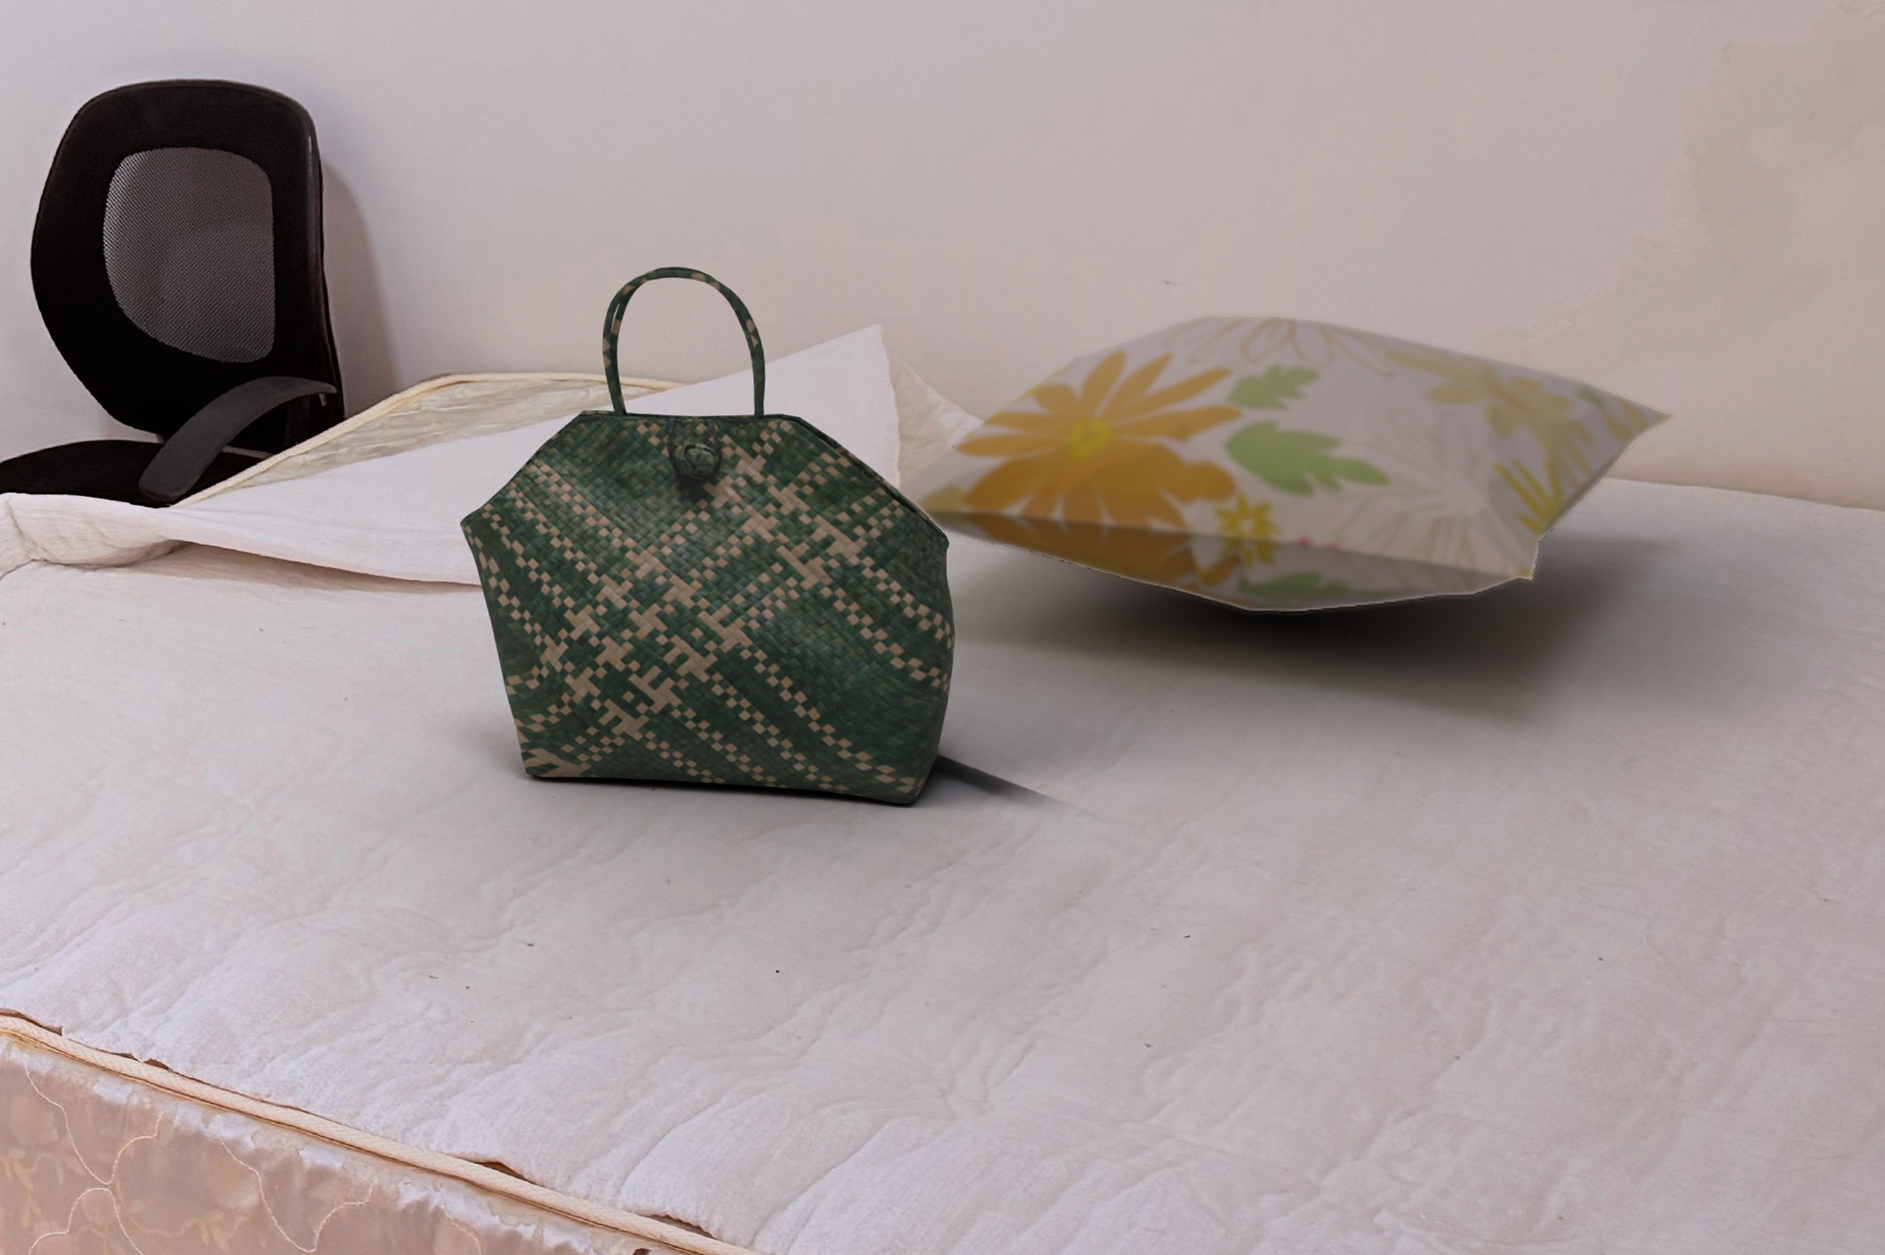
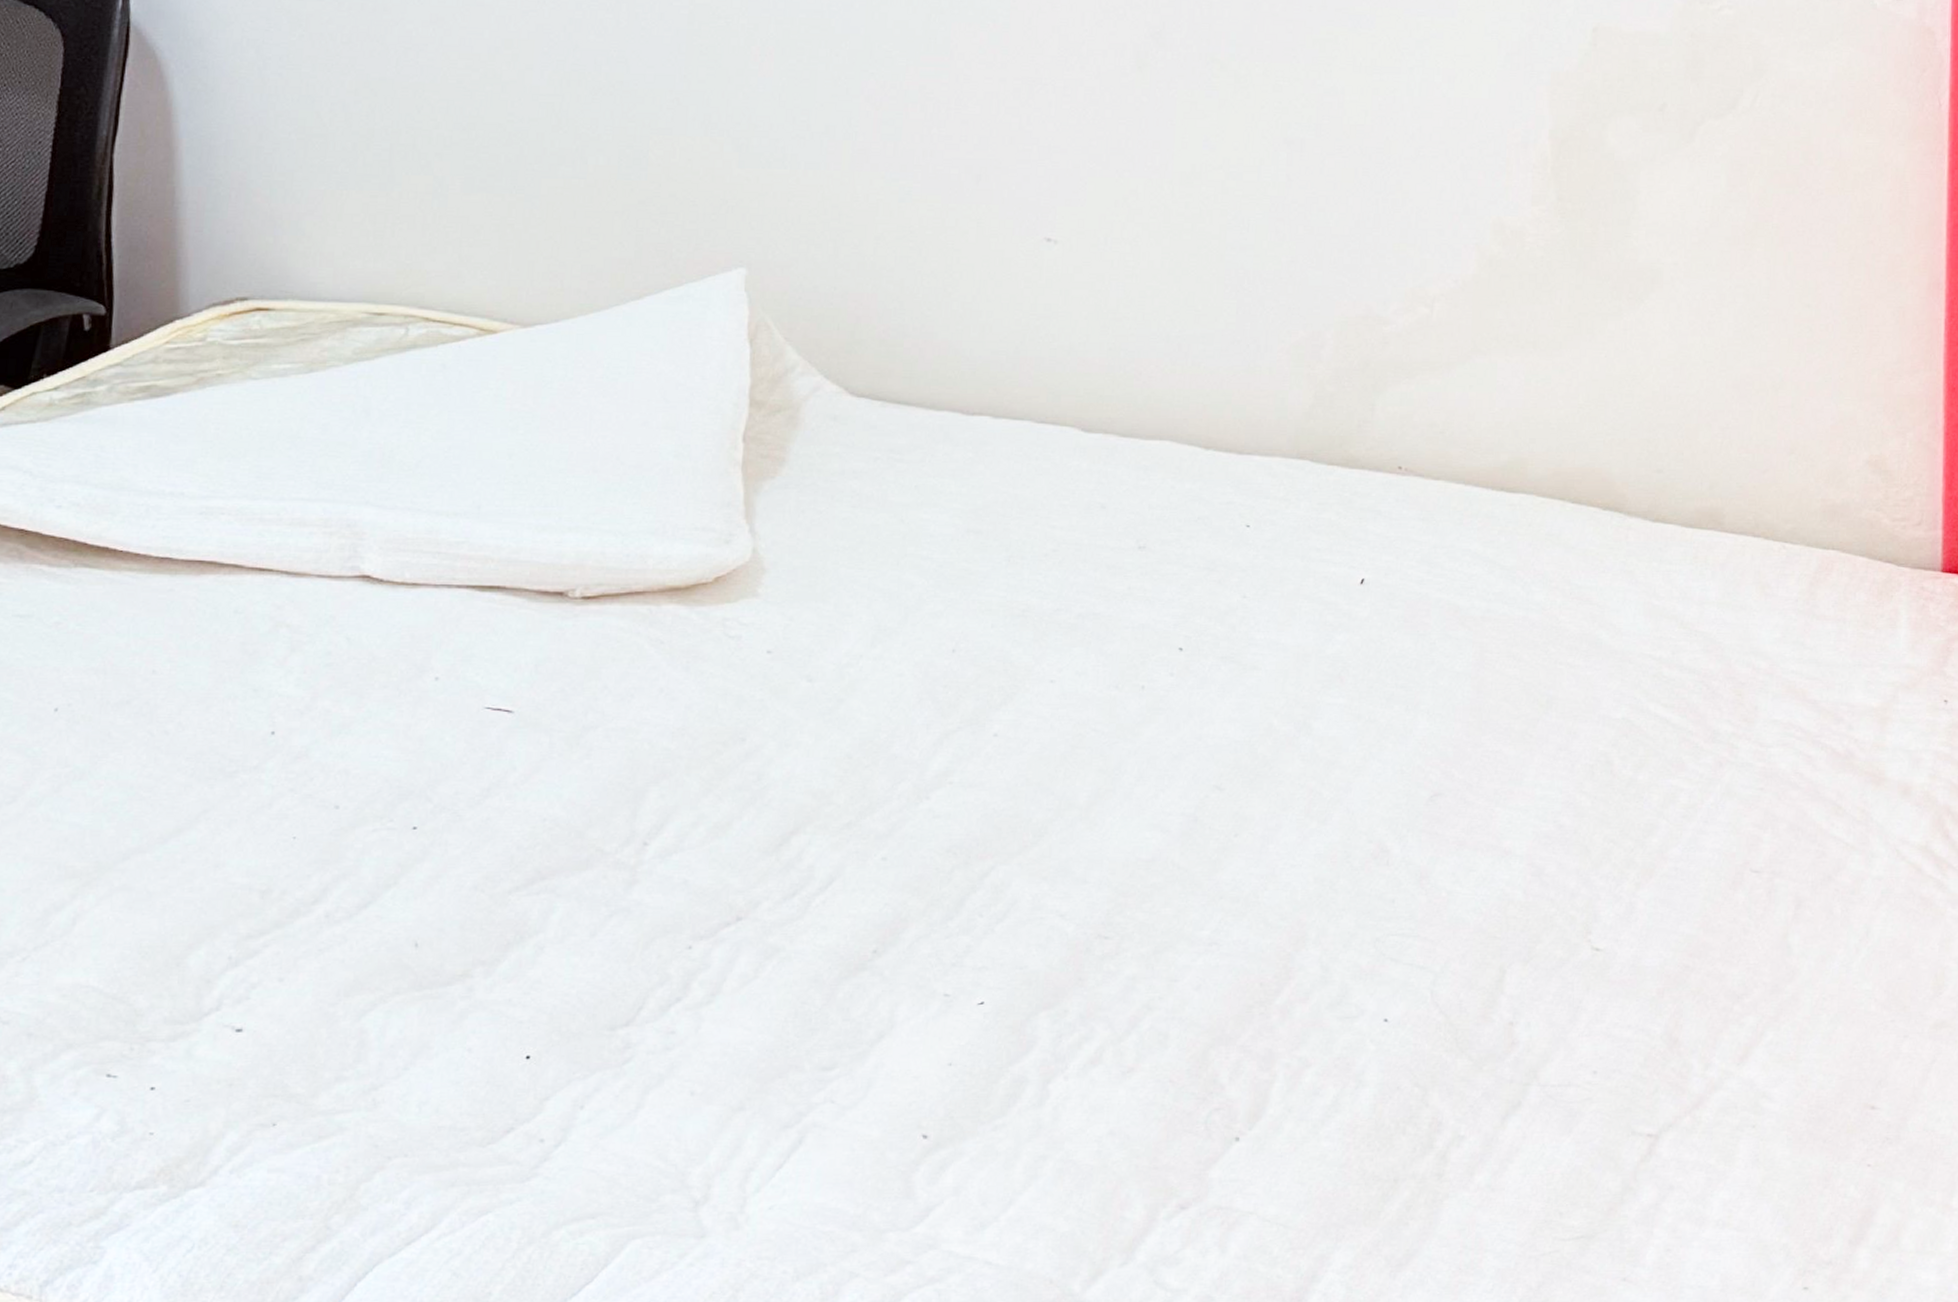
tote bag: present [460,266,956,803] -> none [231,183,788,845]
decorative pillow: present [897,313,1678,615] -> none [739,278,1515,625]

